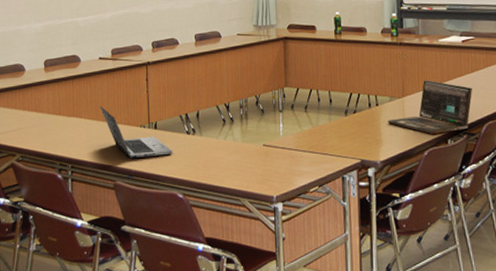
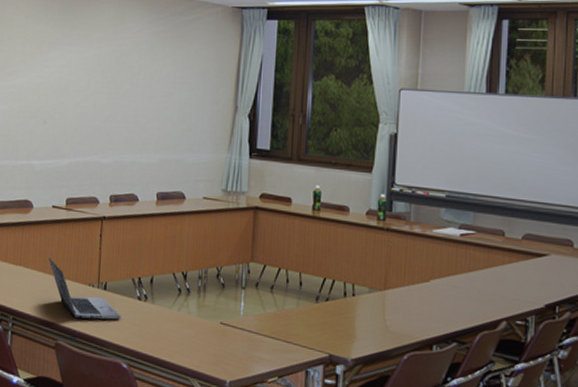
laptop: present [388,80,472,134] -> none [364,274,467,337]

